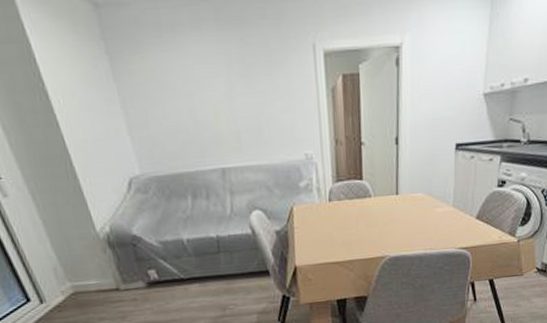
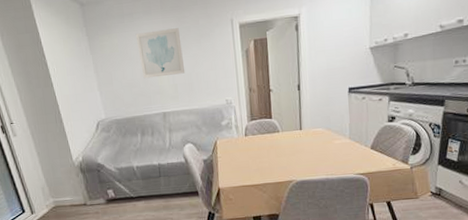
wall art: none [179,51,251,121] -> present [135,28,185,79]

